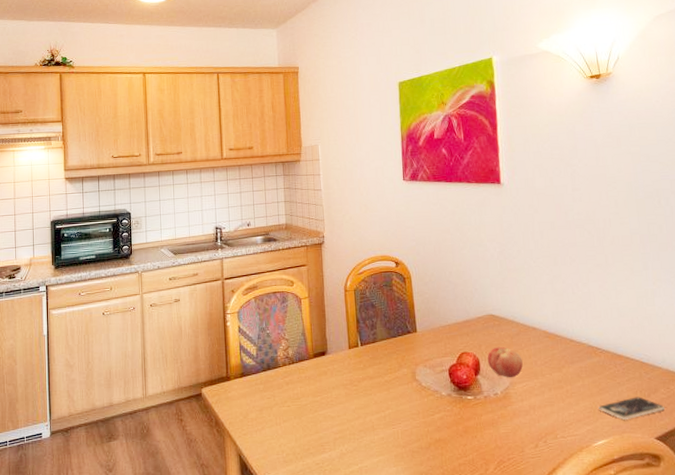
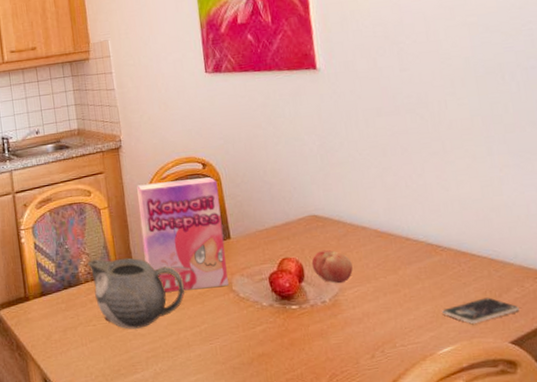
teapot: none [286,345,373,411] -> present [87,257,185,329]
cereal box: none [335,275,412,379] -> present [137,177,229,292]

